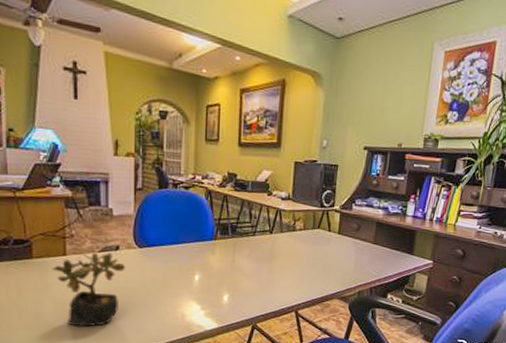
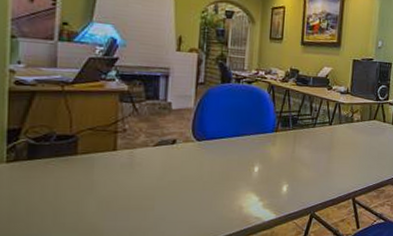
succulent plant: present [52,252,126,327] -> none [99,146,182,226]

